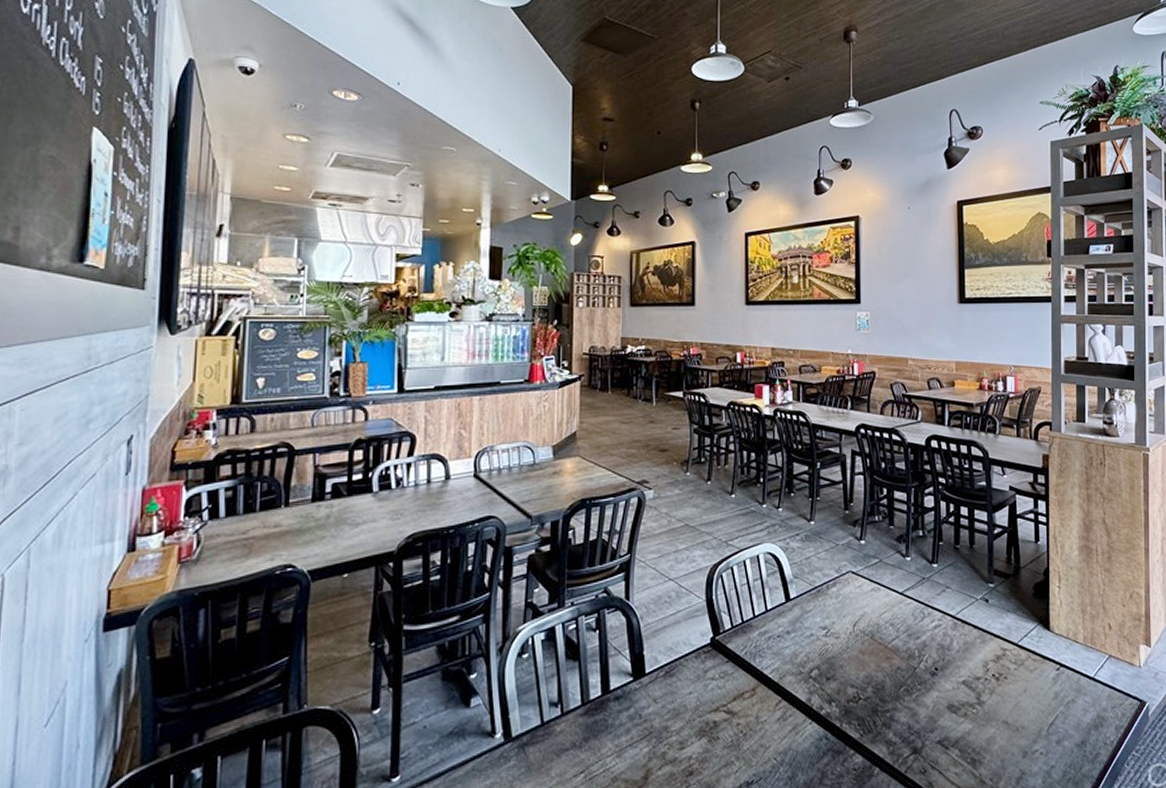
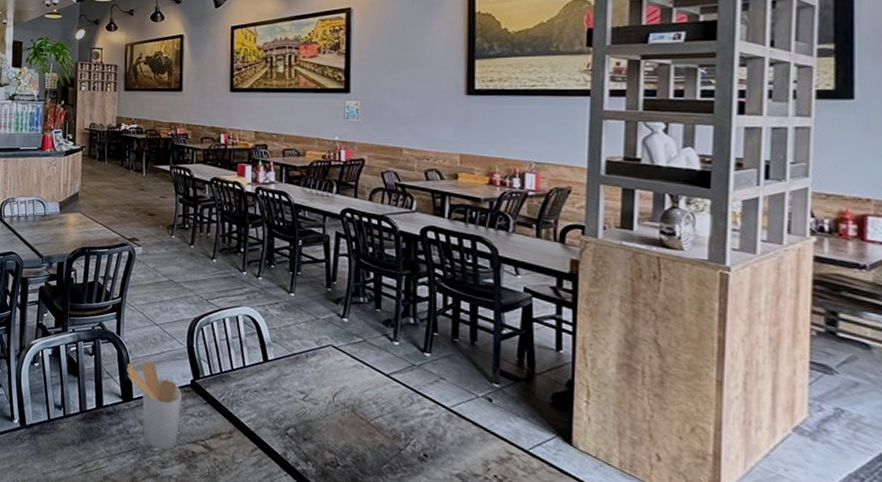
utensil holder: none [638,624,701,727] -> present [127,361,182,450]

